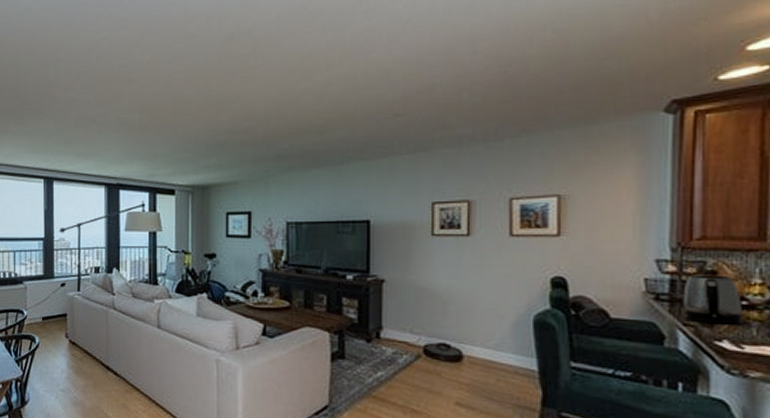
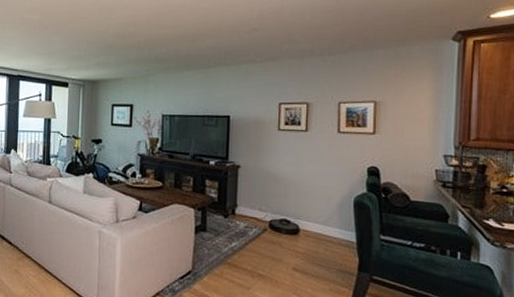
kettle: present [683,274,744,325] -> none [462,167,504,208]

